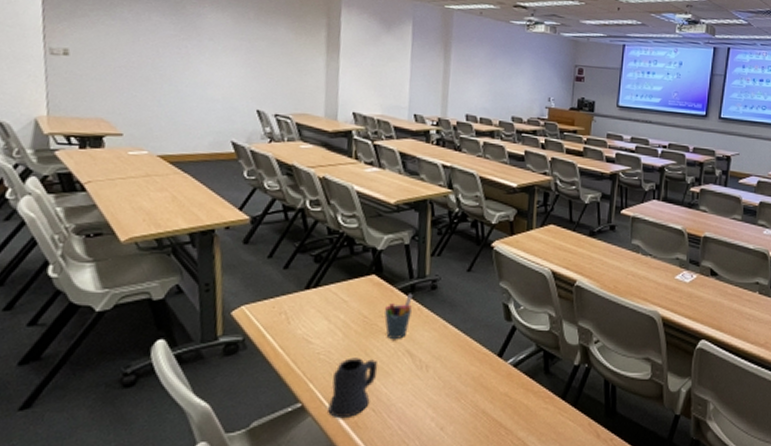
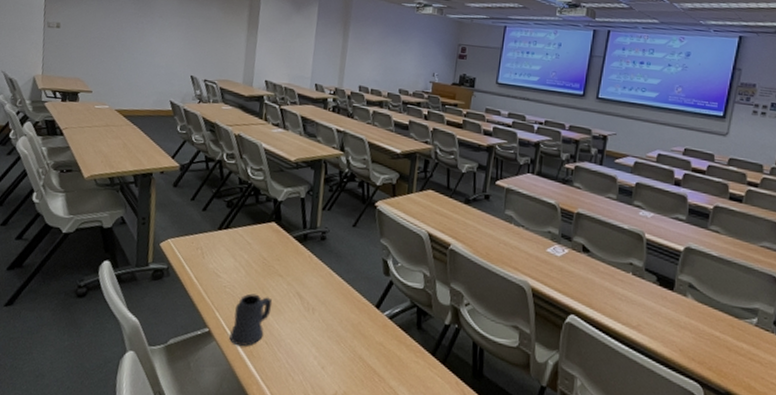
pen holder: present [384,293,413,339] -> none [280,241,305,282]

